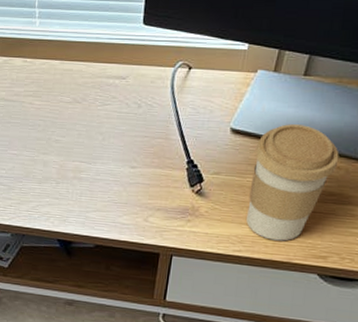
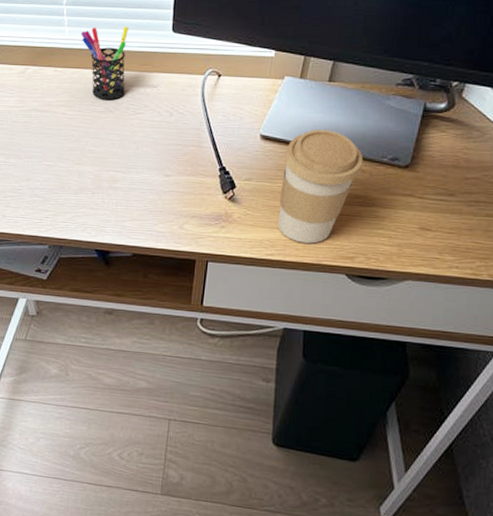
pen holder: none [51,18,99,90] -> present [80,26,129,99]

